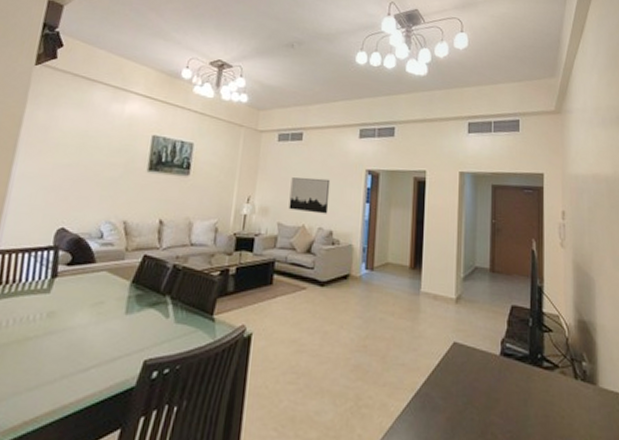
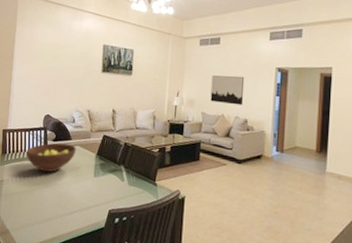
fruit bowl: none [21,268,102,312] -> present [26,143,76,173]

